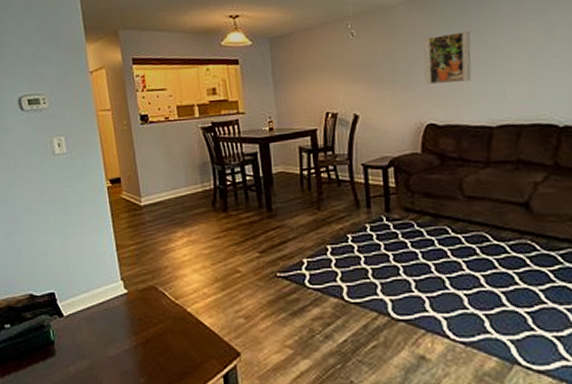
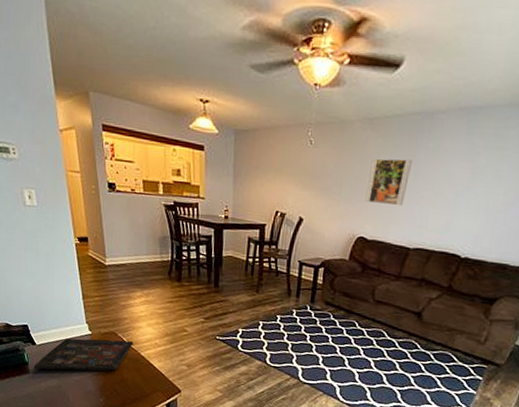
decorative tray: none [60,295,177,348] -> present [33,338,133,372]

